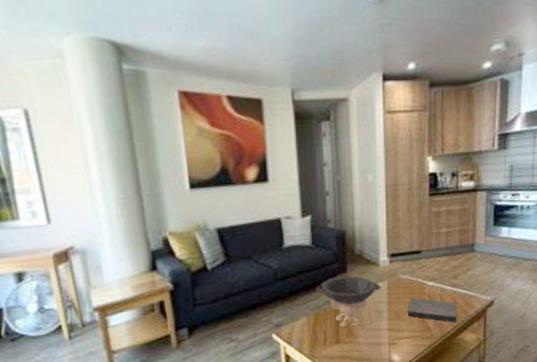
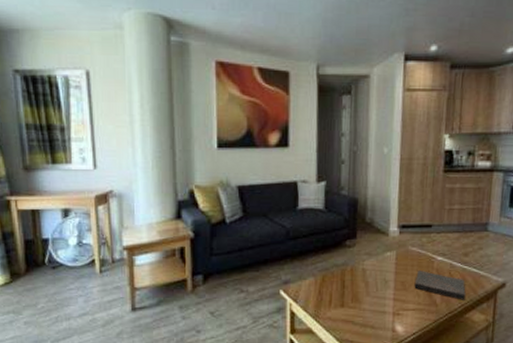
decorative bowl: present [316,276,380,328] -> none [325,242,389,292]

